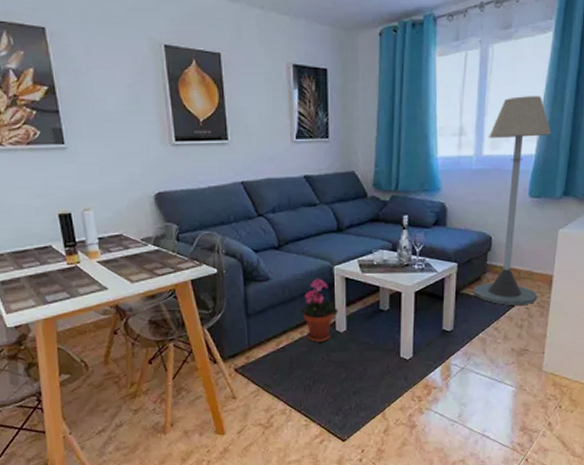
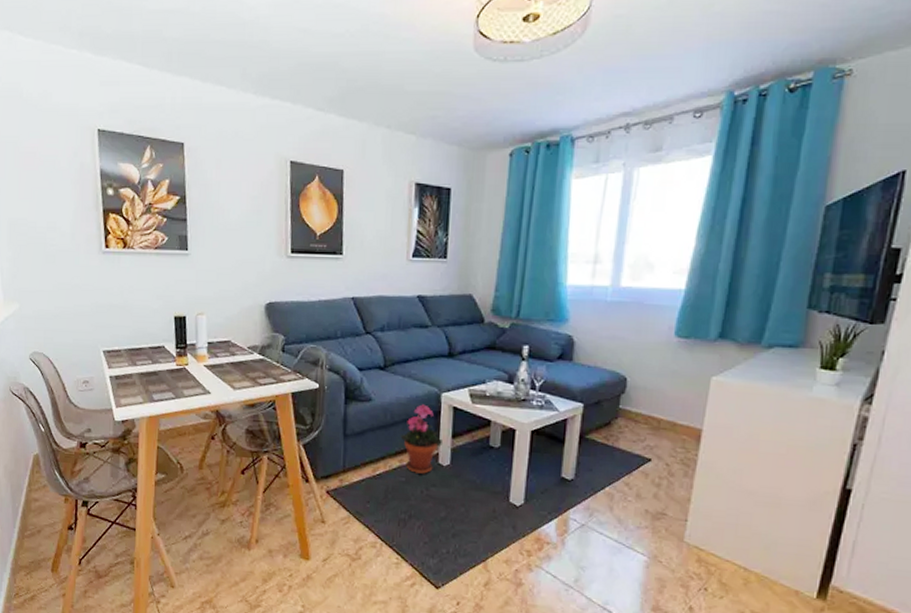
floor lamp: present [474,96,552,306] -> none [601,224,707,461]

